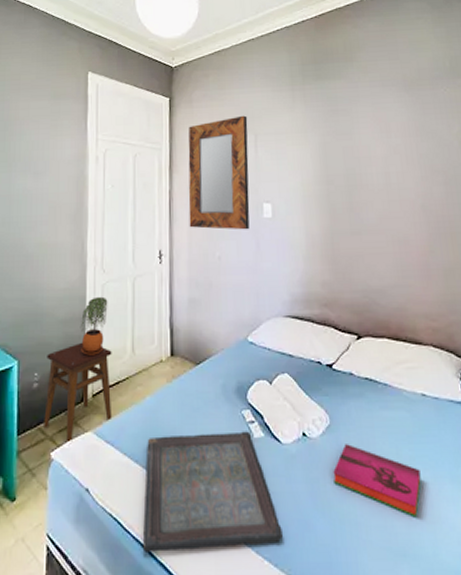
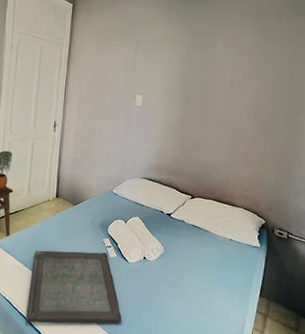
home mirror: present [188,115,250,230] -> none [79,25,133,113]
hardback book: present [333,444,421,518] -> none [161,267,220,316]

